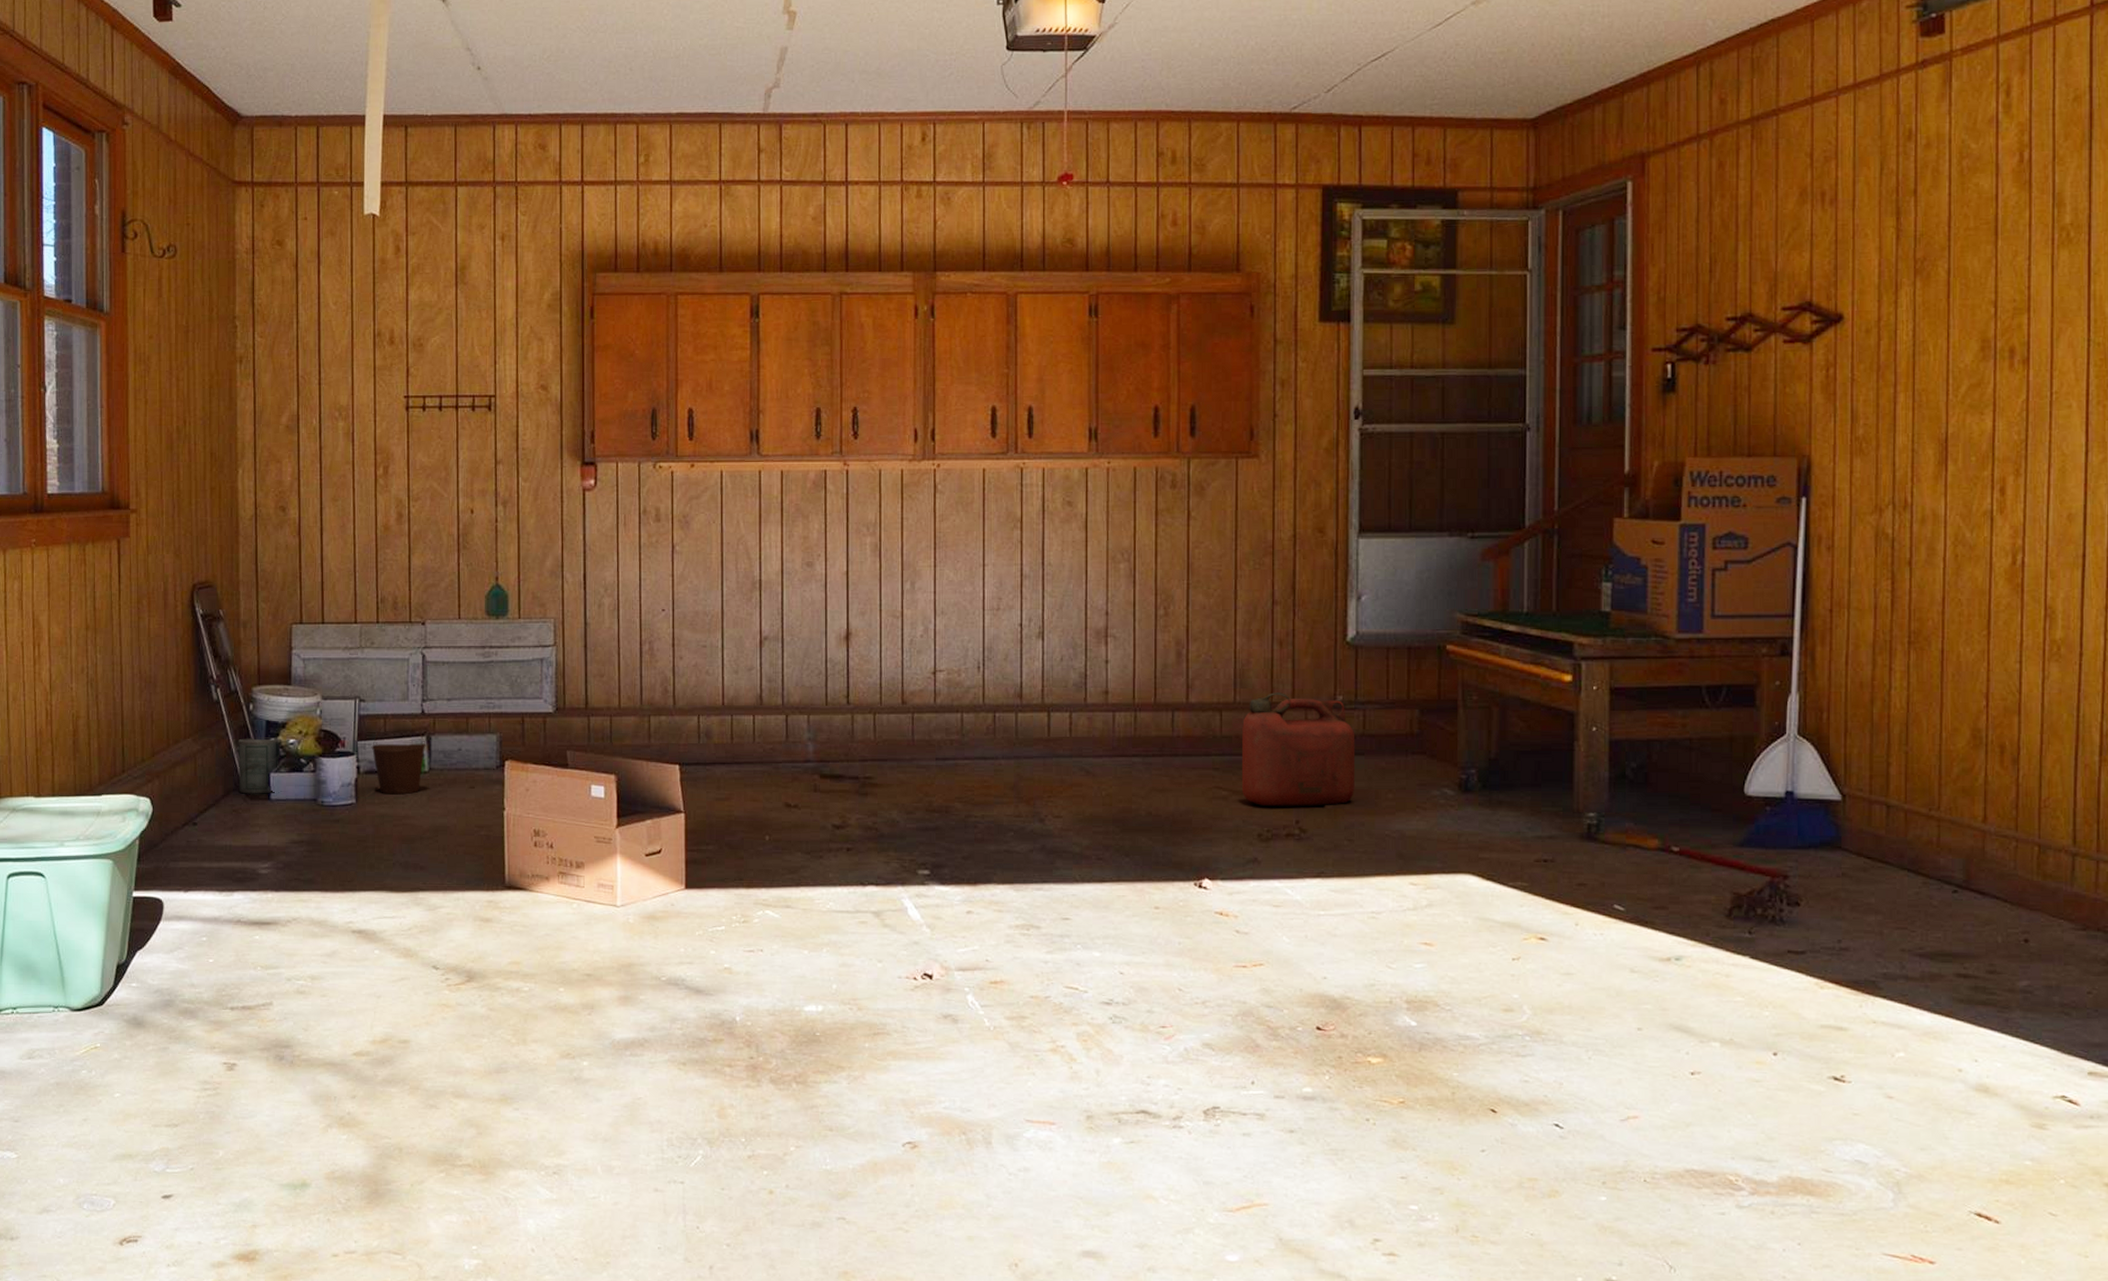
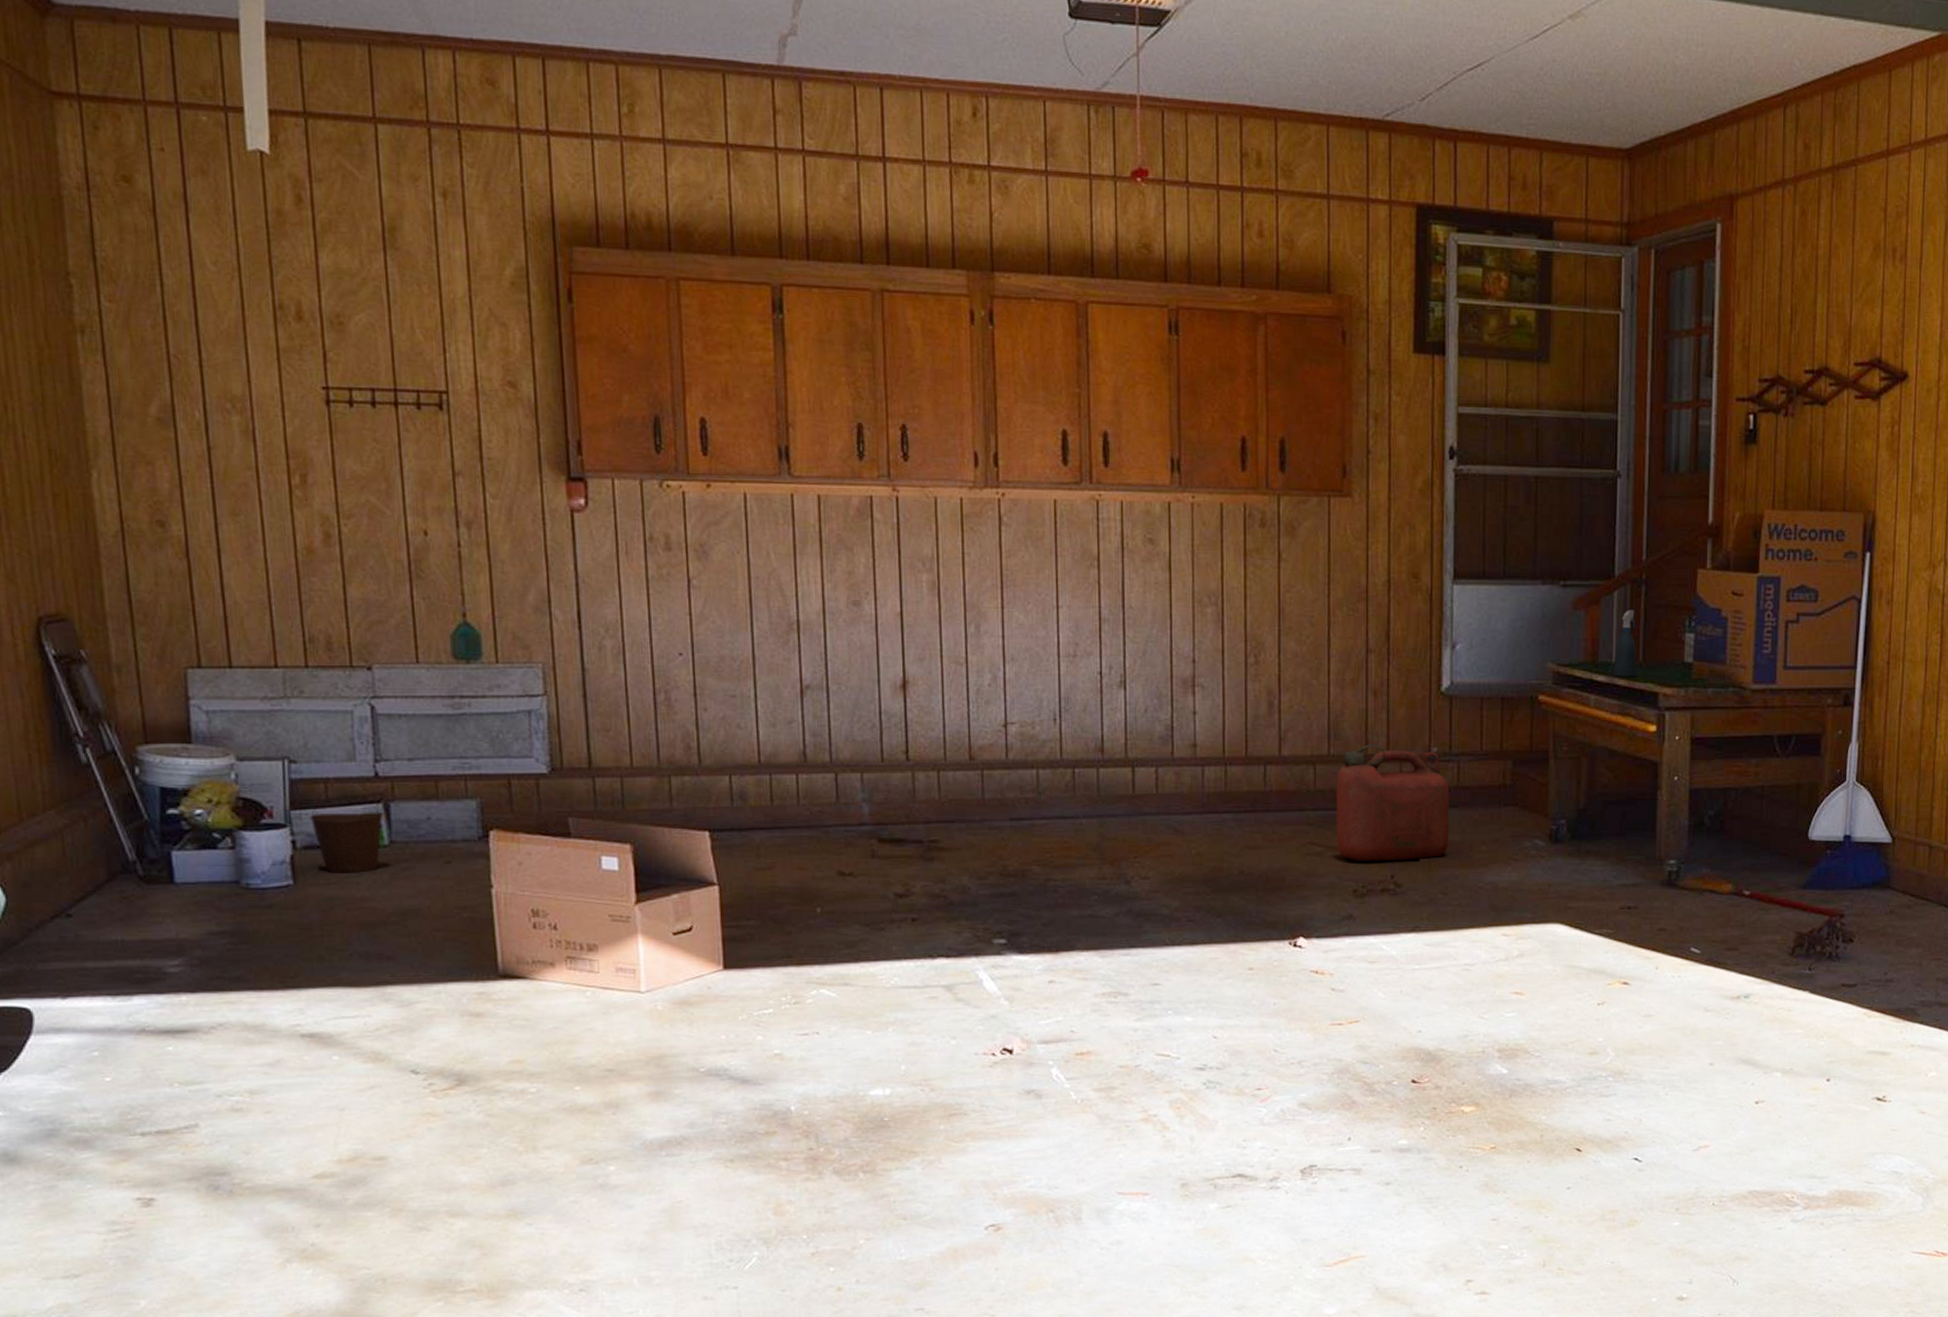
paint can: present [233,737,282,794] -> none [116,807,186,877]
spray bottle: none [1525,560,1550,627] -> present [1613,610,1637,677]

